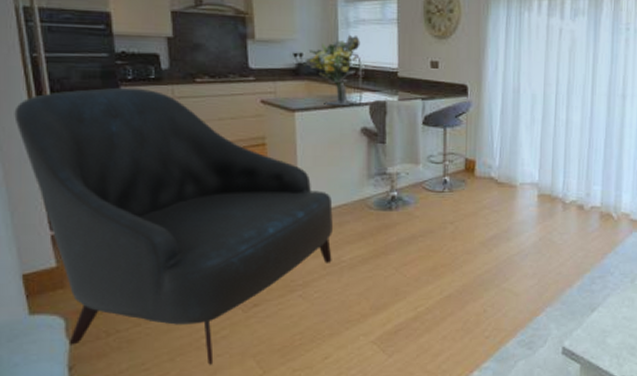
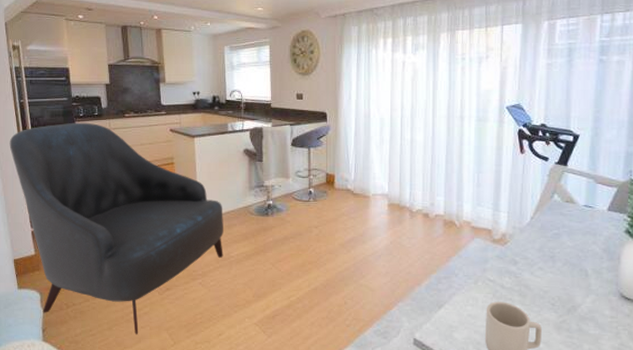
bouquet: present [303,34,360,105] -> none [200,75,242,131]

